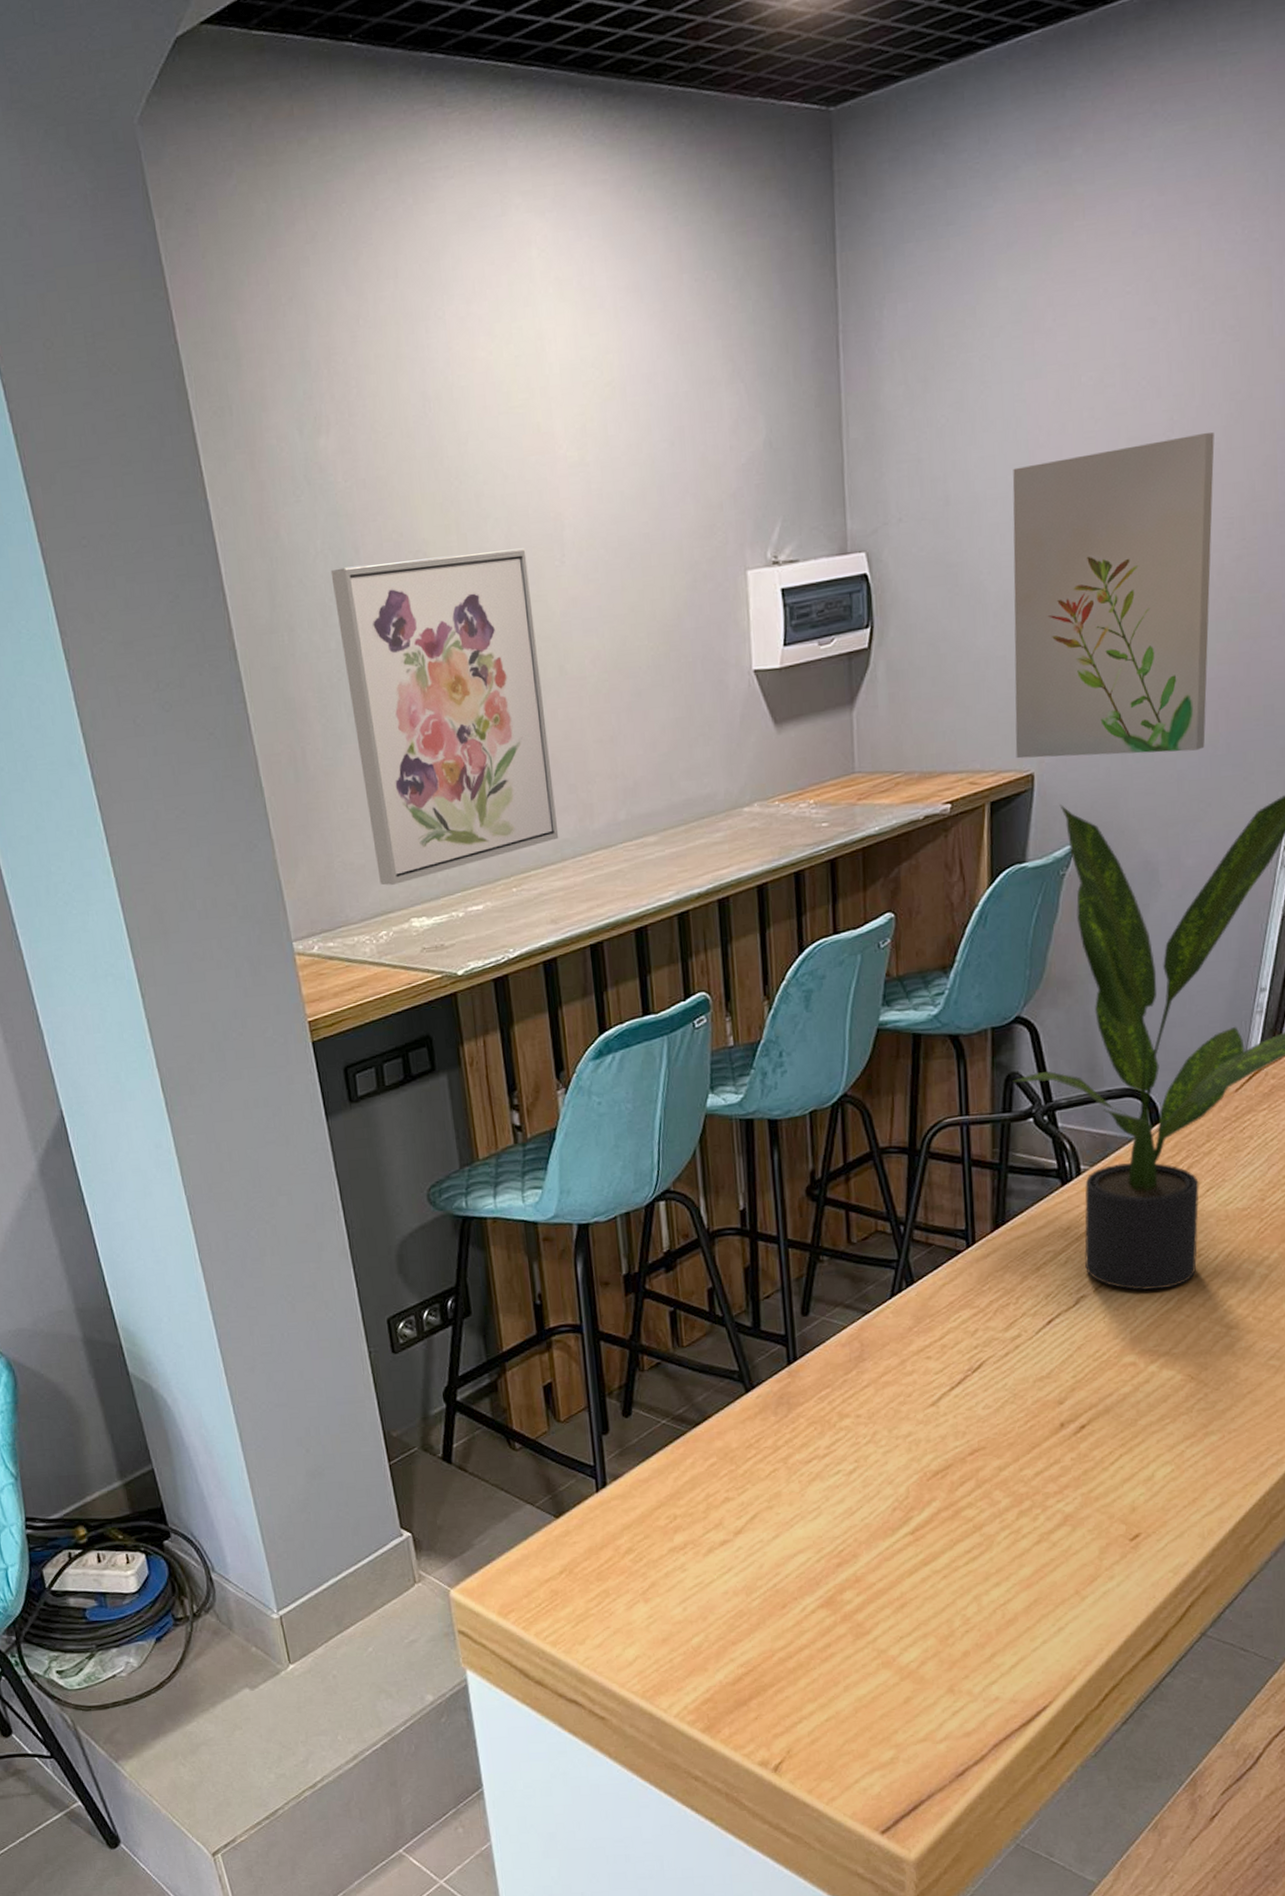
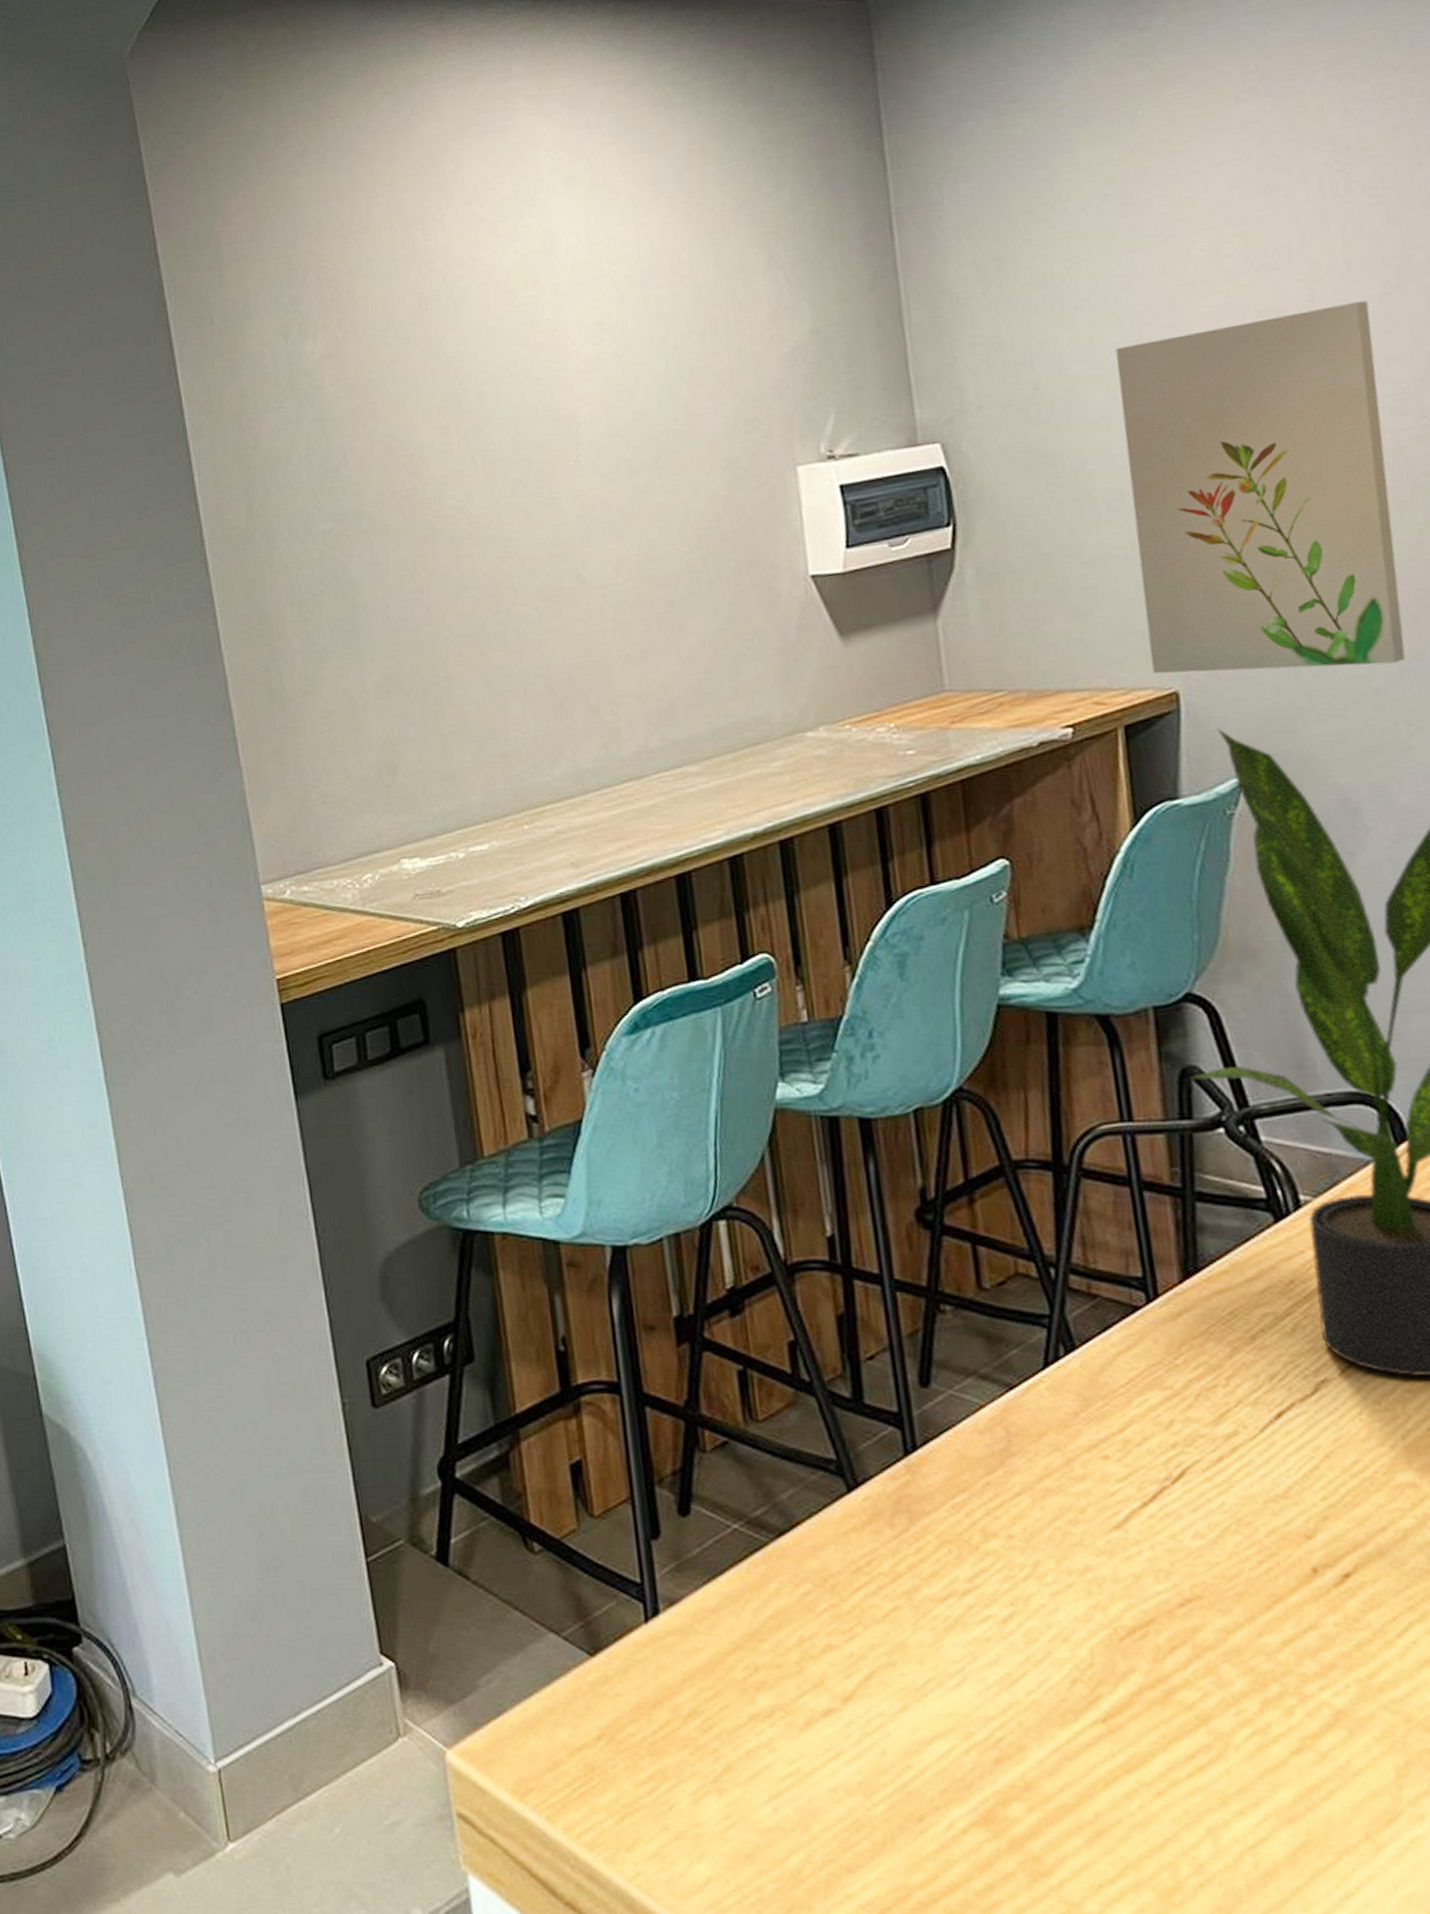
wall art: present [330,548,559,886] -> none [314,448,580,821]

